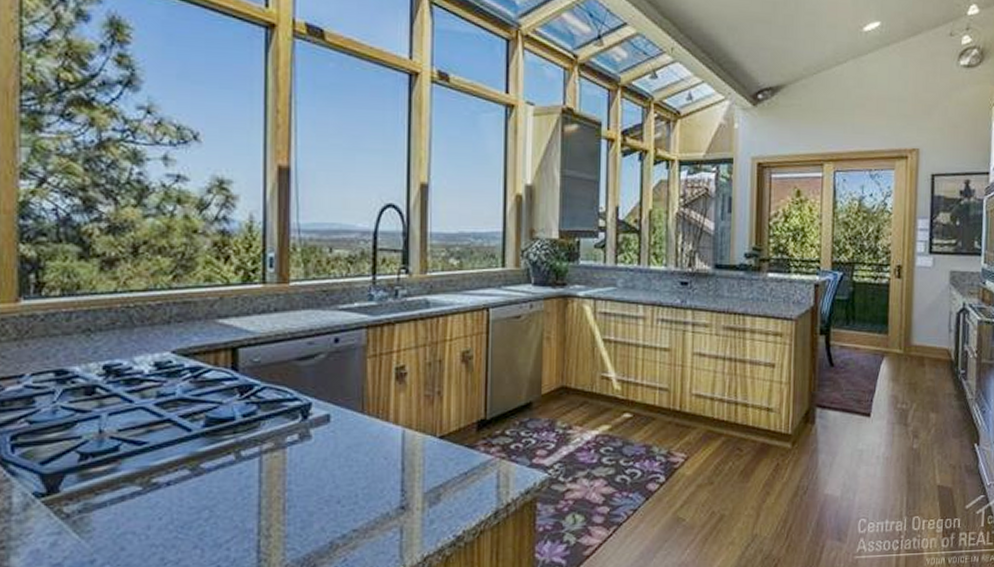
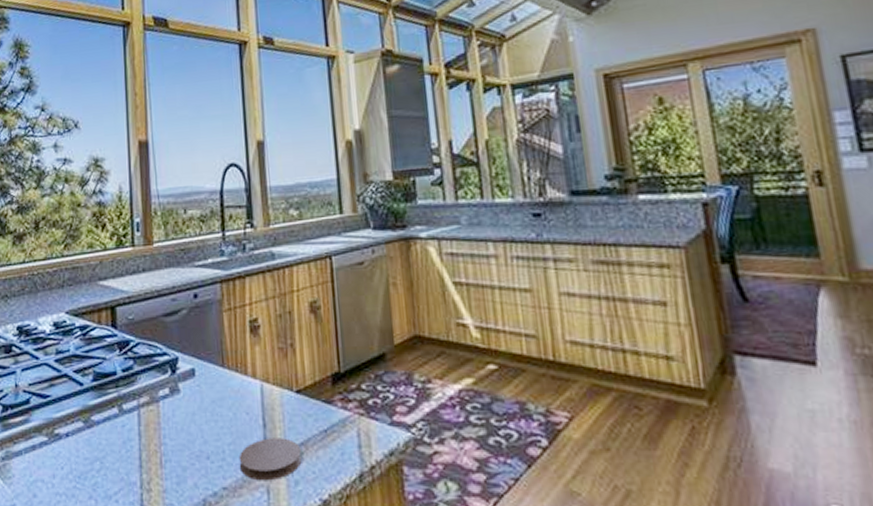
coaster: none [372,481,439,522] -> present [239,438,302,481]

